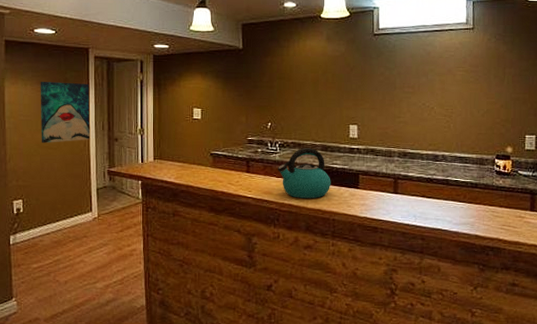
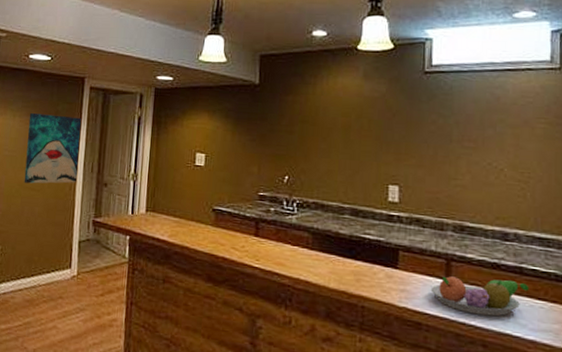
kettle: present [278,148,331,198] -> none [294,210,362,277]
fruit bowl: none [383,190,453,217] -> present [430,276,530,316]

